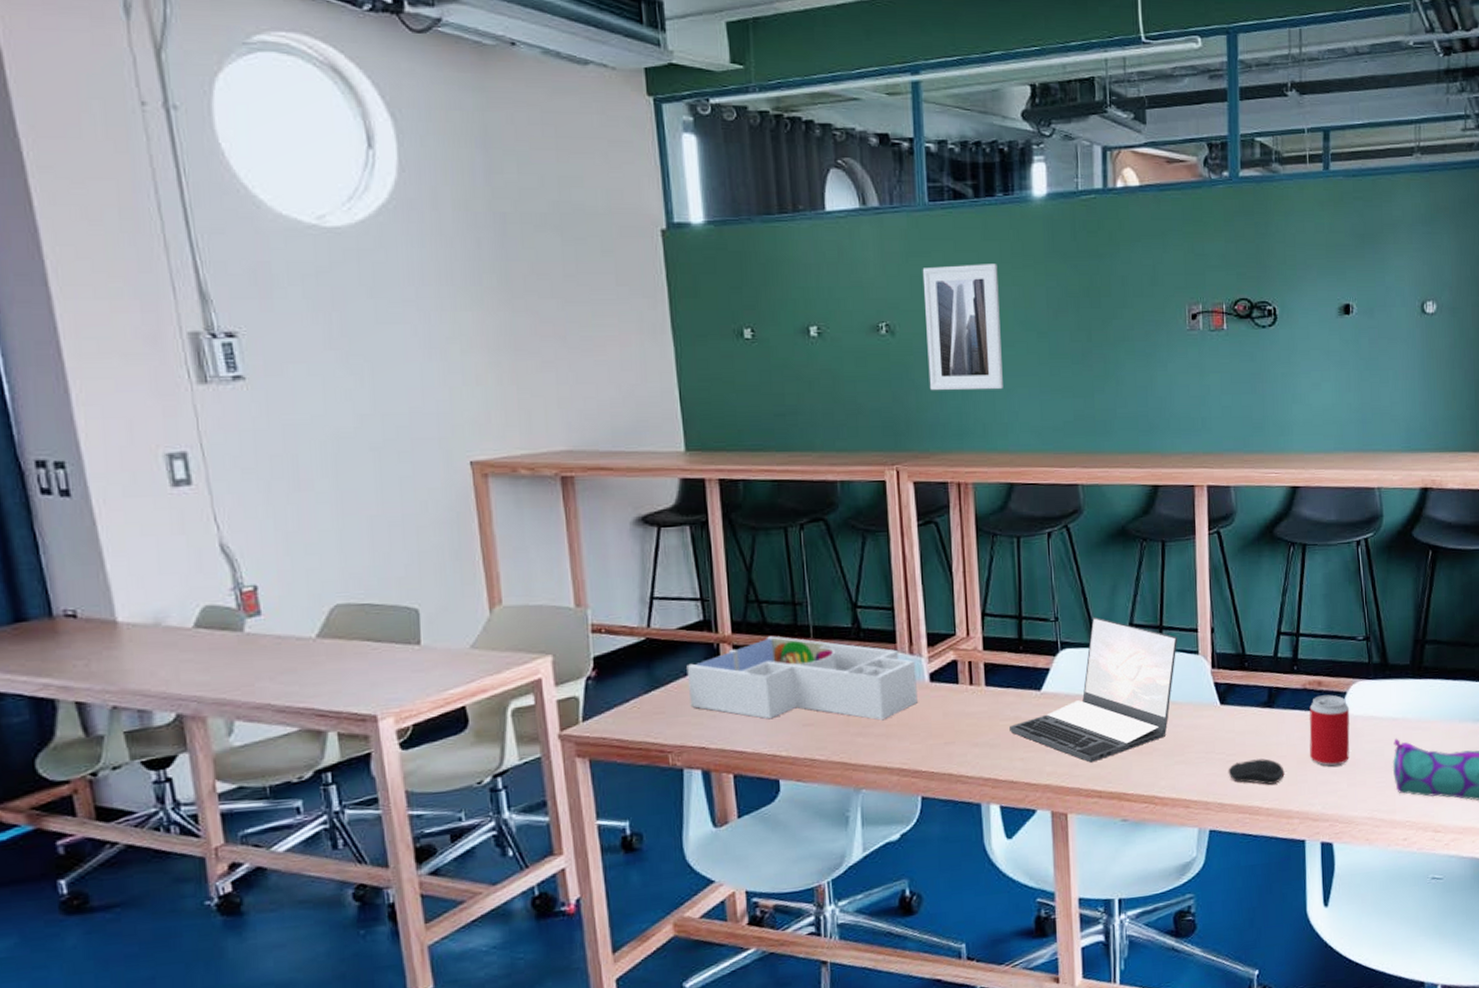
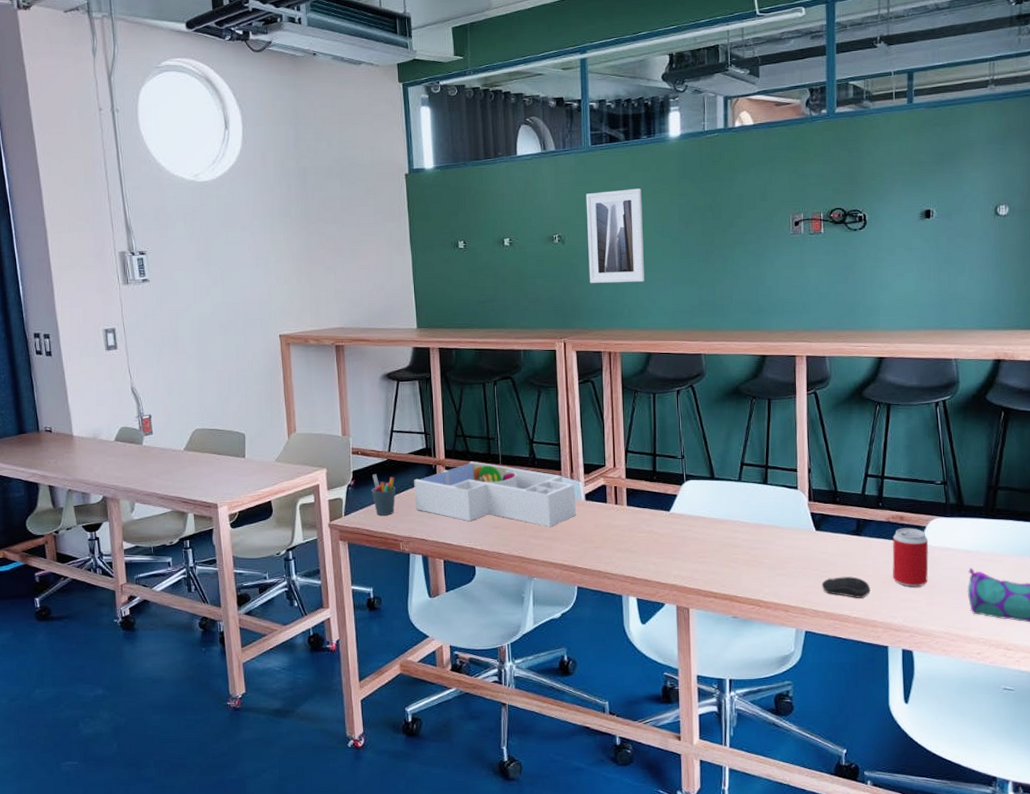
pen holder: none [622,660,661,718] -> present [371,474,396,515]
laptop: present [1009,616,1178,763] -> none [645,456,781,570]

